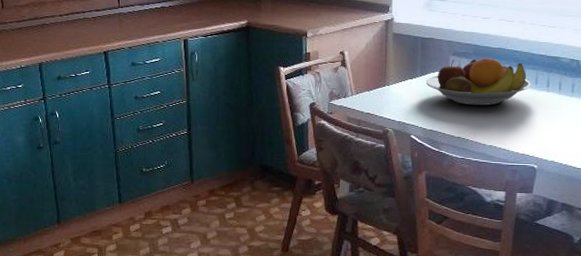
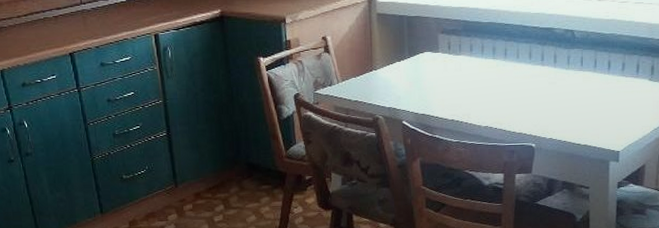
fruit bowl: present [426,58,531,106] -> none [415,33,524,86]

